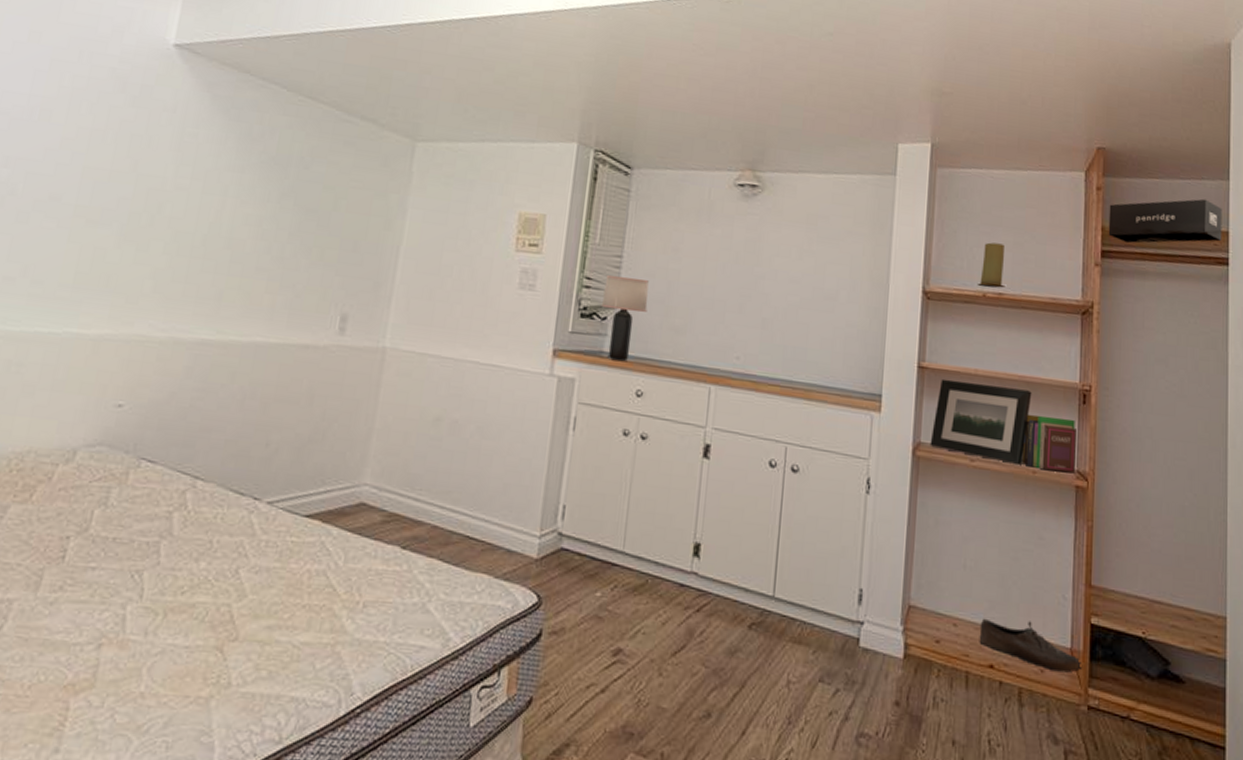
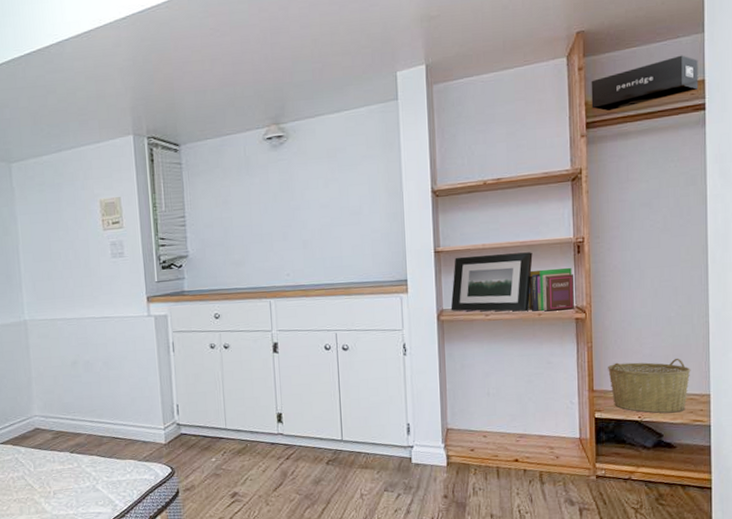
table lamp: present [601,275,649,361] -> none [175,231,212,295]
candle: present [977,242,1005,288] -> none [477,137,502,177]
shoe: present [979,618,1083,673] -> none [504,424,590,456]
basket: none [1109,553,1205,635] -> present [608,358,691,413]

